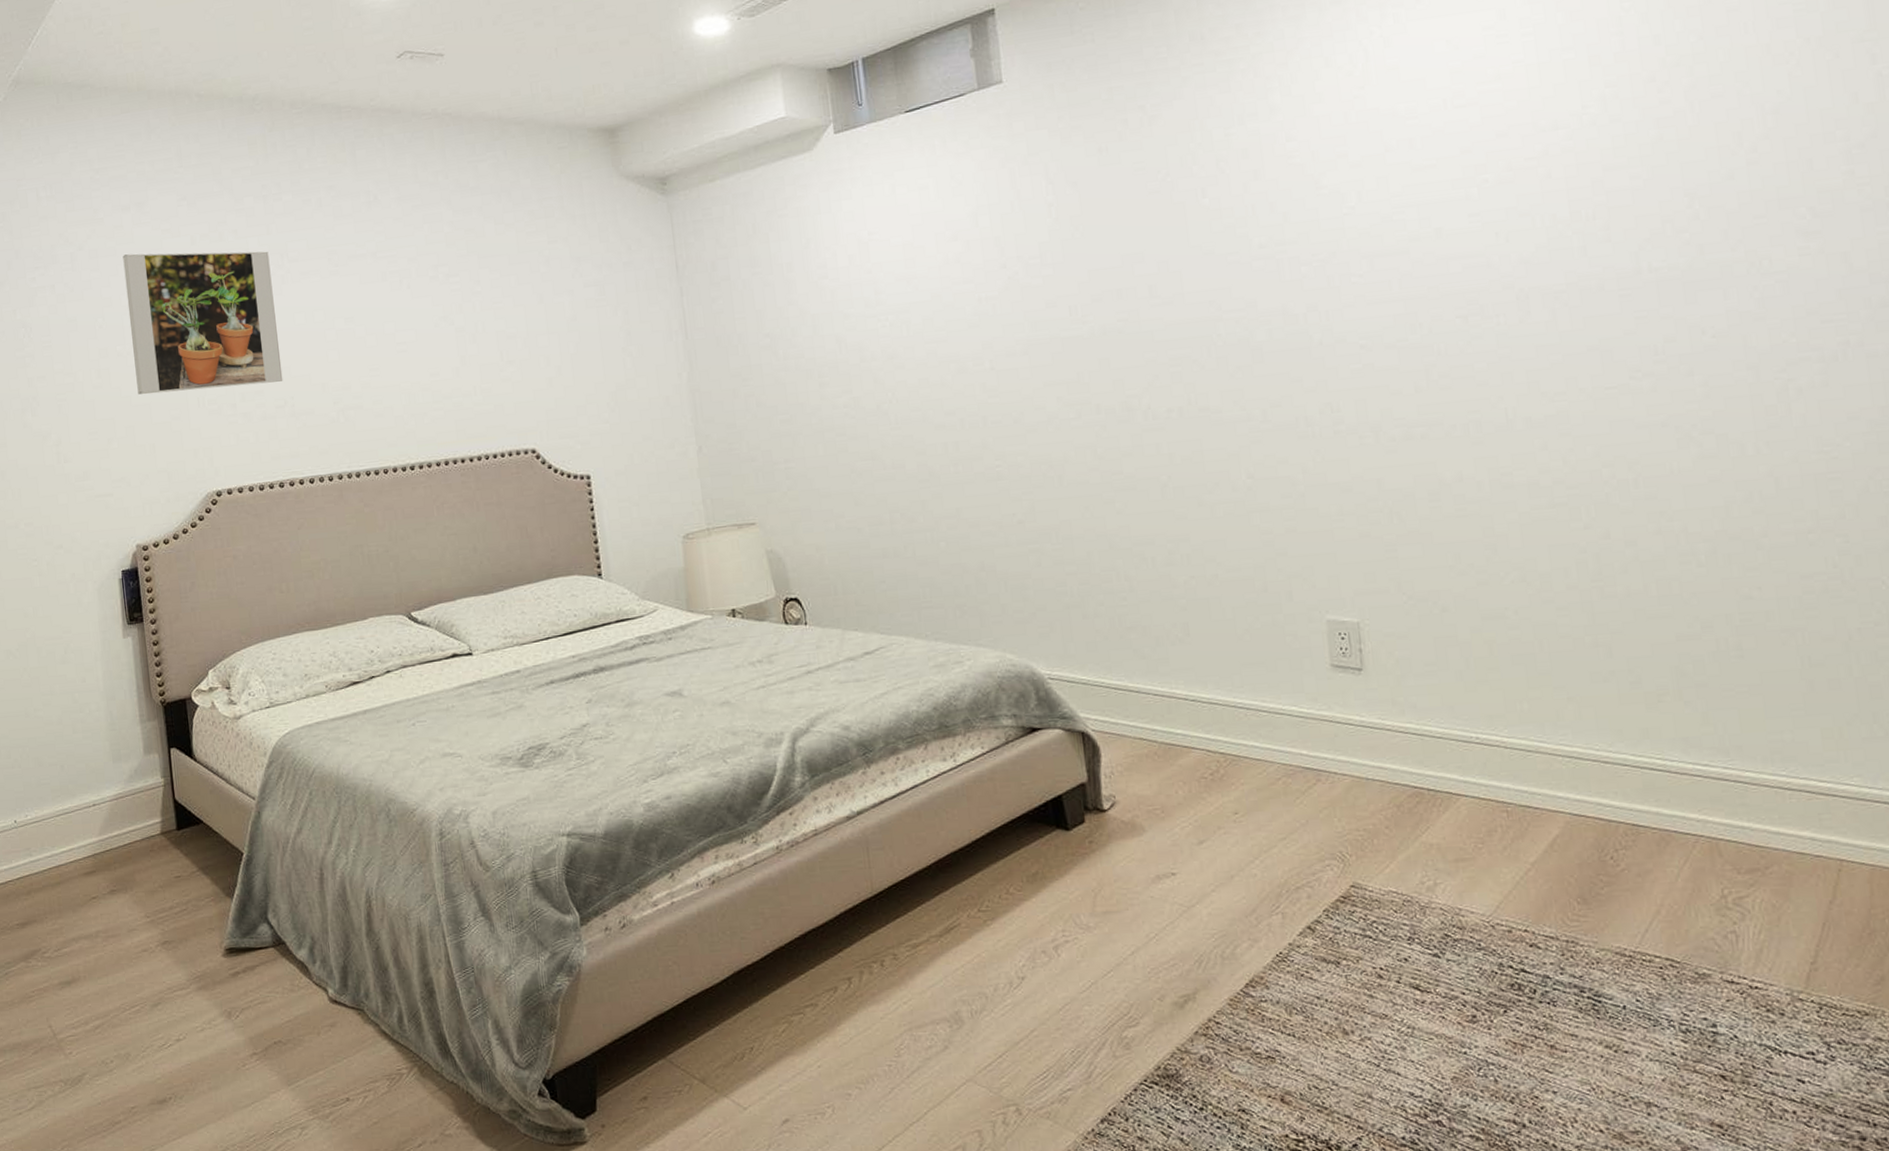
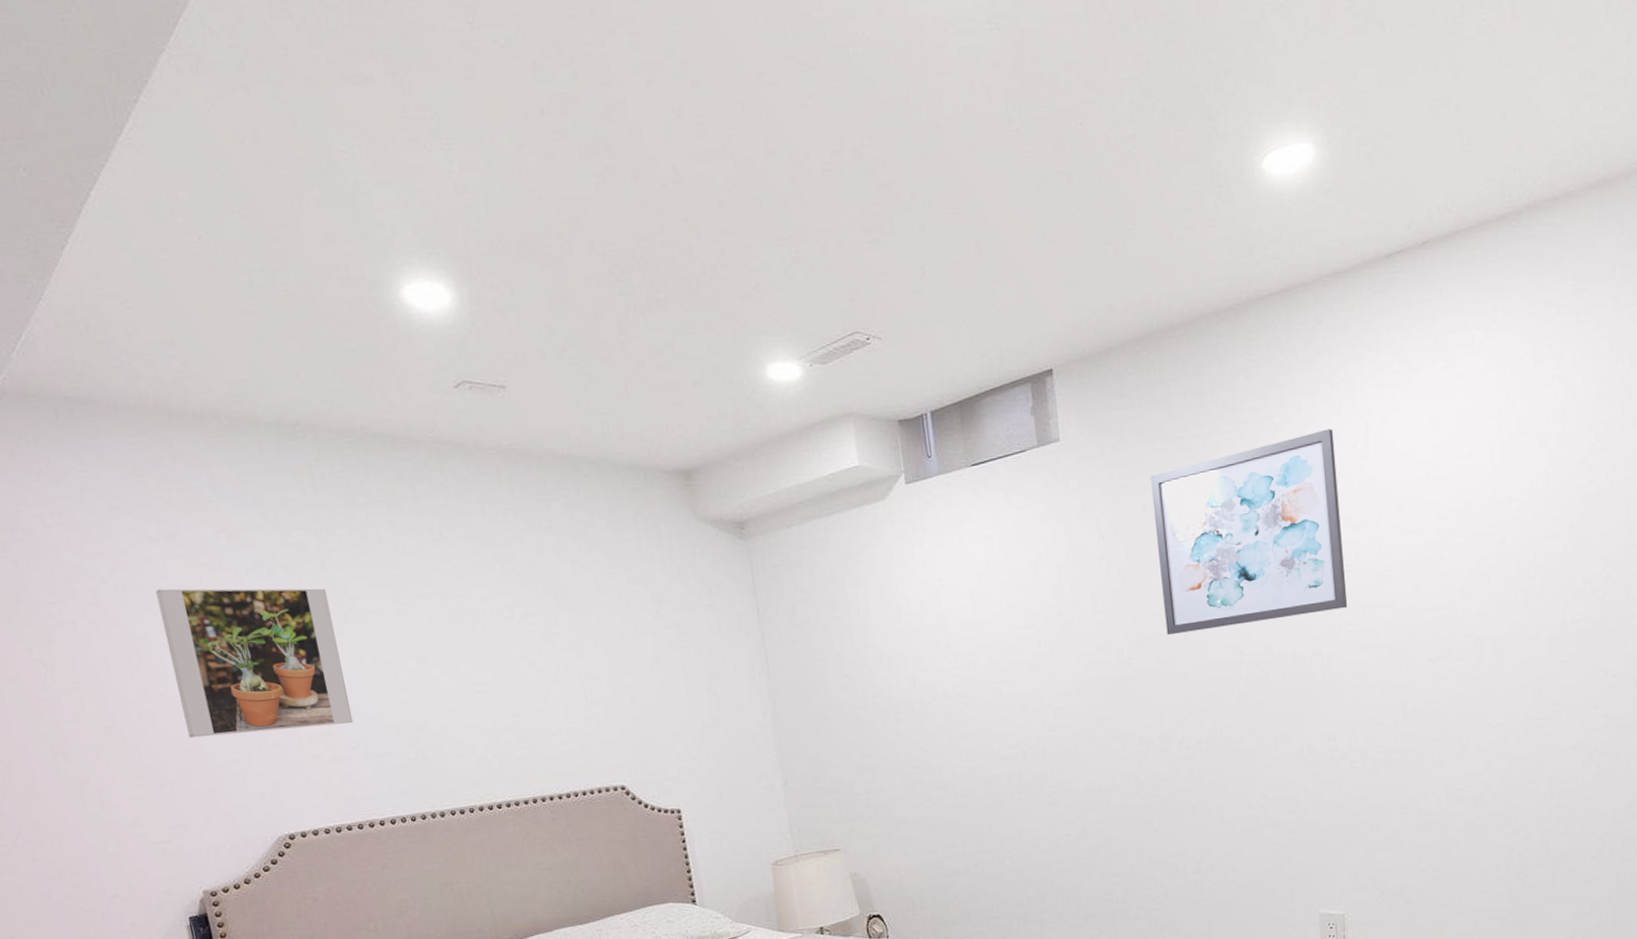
wall art: none [1105,56,1350,290] -> present [1150,428,1348,636]

